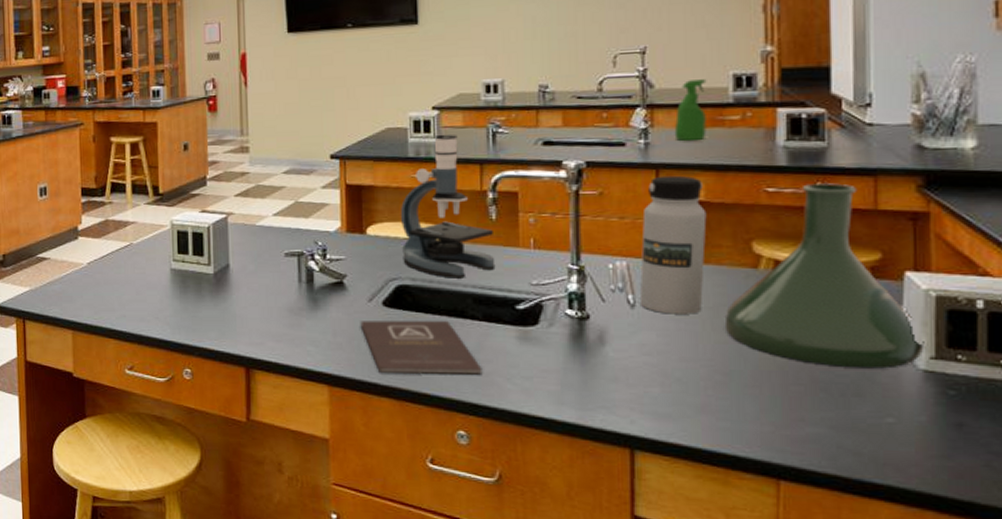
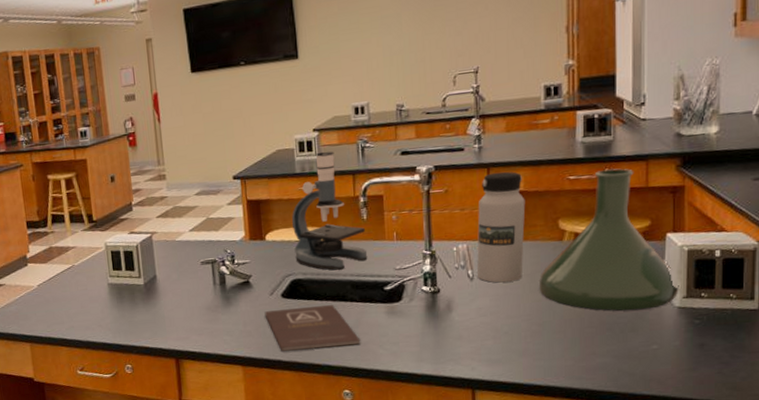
spray bottle: present [674,79,707,142] -> none [500,91,525,144]

